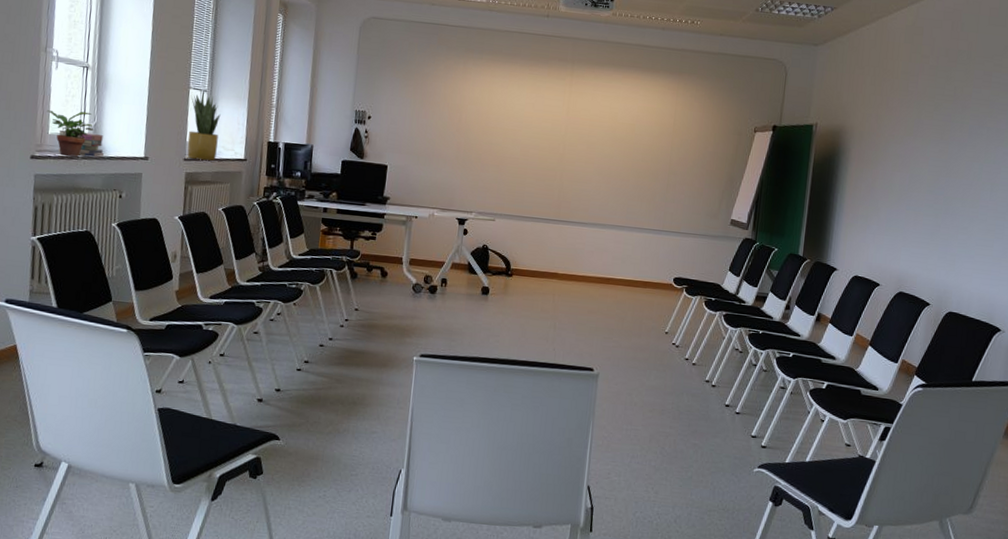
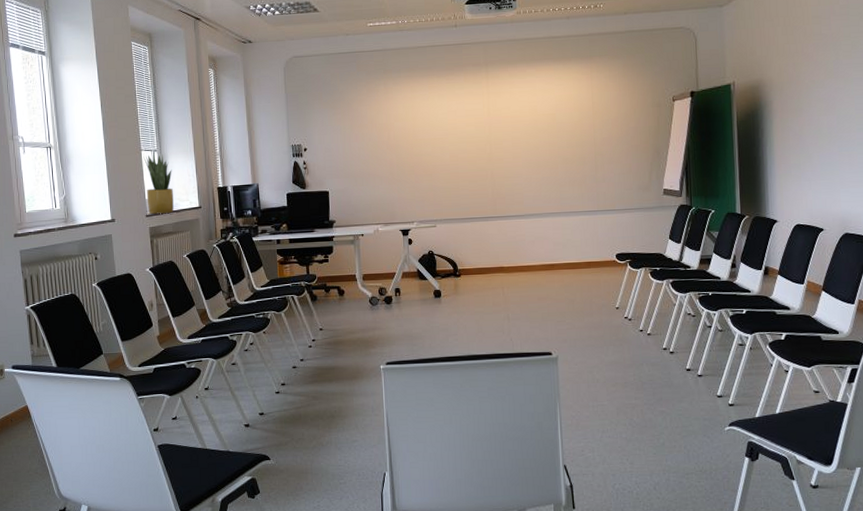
potted plant: present [46,110,94,158] -> none [21,187,64,230]
books: present [58,130,104,157] -> none [34,205,76,228]

